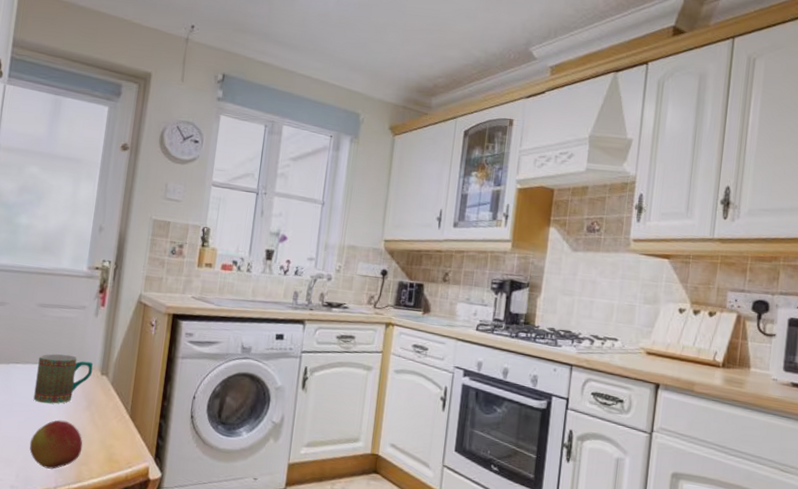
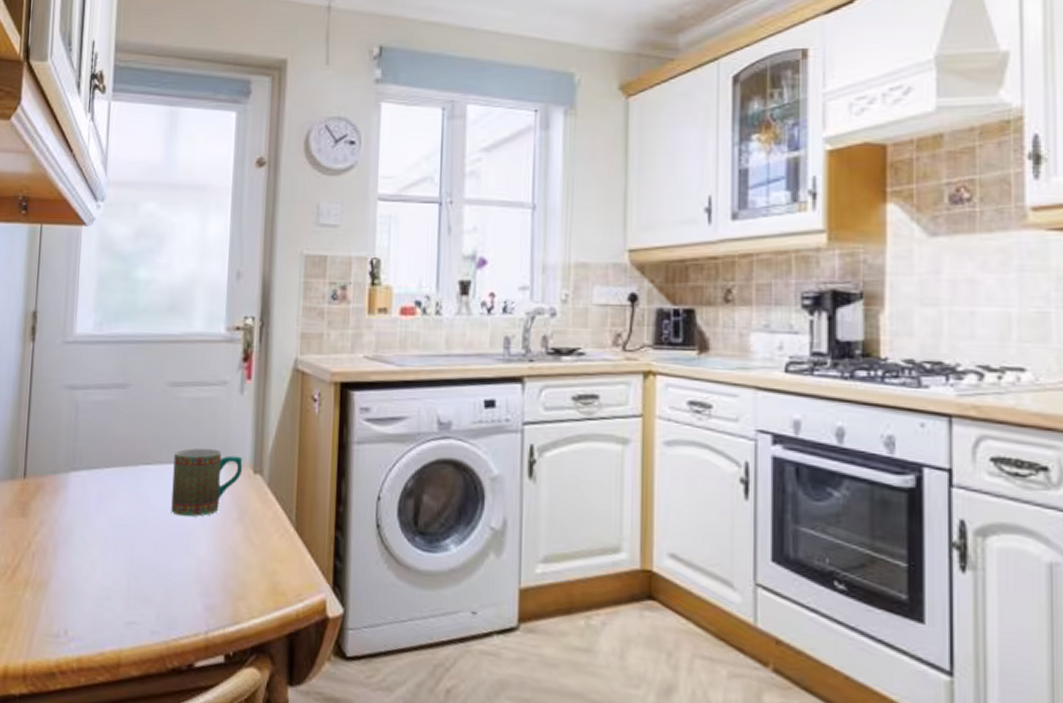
apple: present [29,420,83,469] -> none [170,538,238,607]

